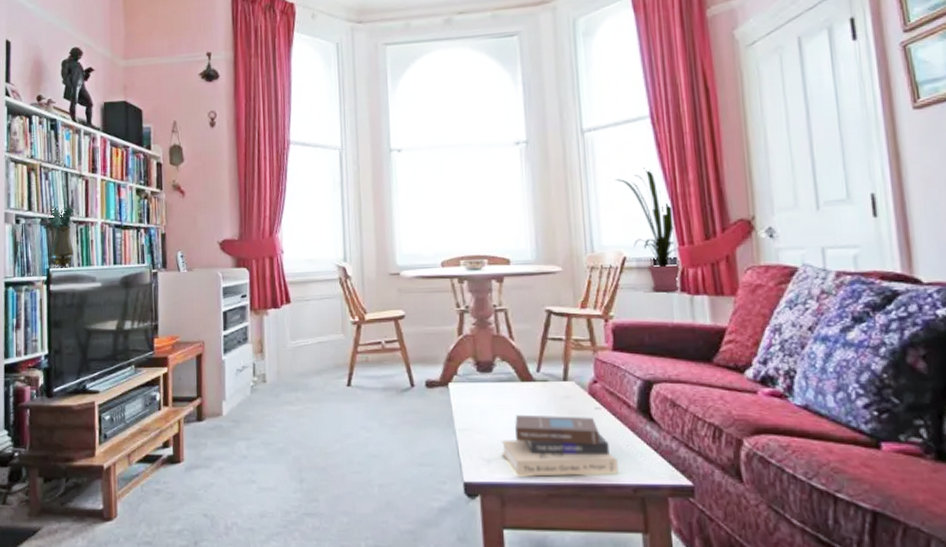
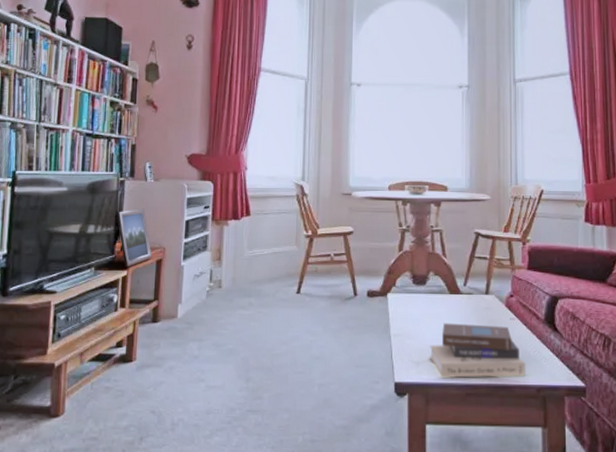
vase: present [48,205,74,265] -> none [17,111,46,168]
picture frame: none [152,300,192,364] -> present [116,207,152,267]
house plant: present [614,167,680,293] -> none [538,116,586,222]

